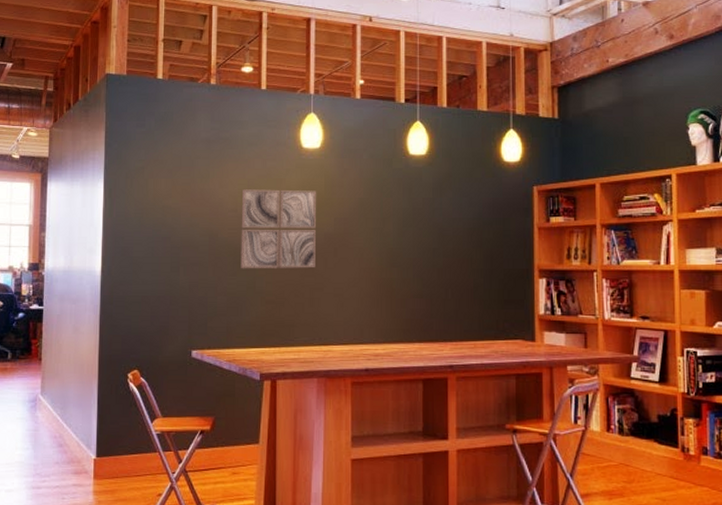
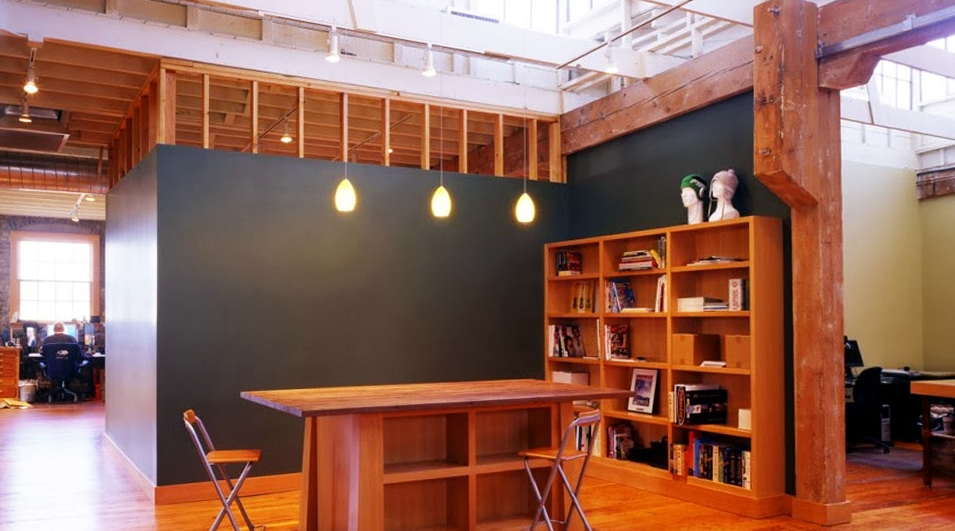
wall art: present [240,189,317,269] -> none [283,248,351,320]

